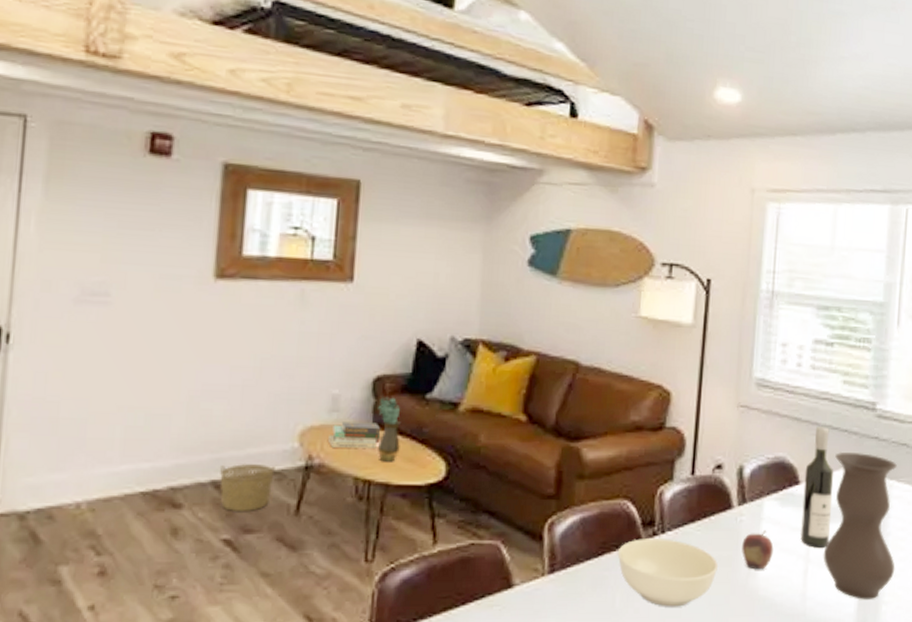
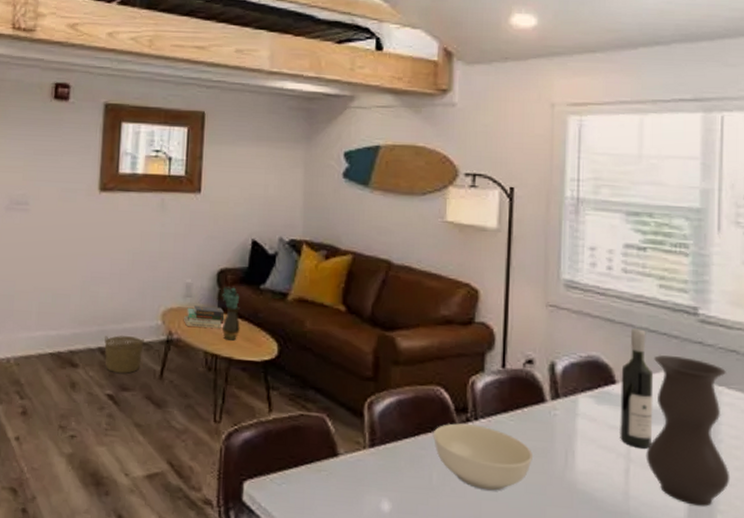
fruit: present [742,530,774,569] -> none [557,426,591,463]

